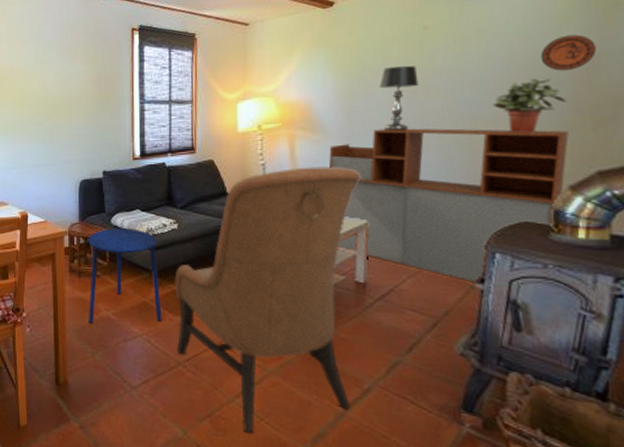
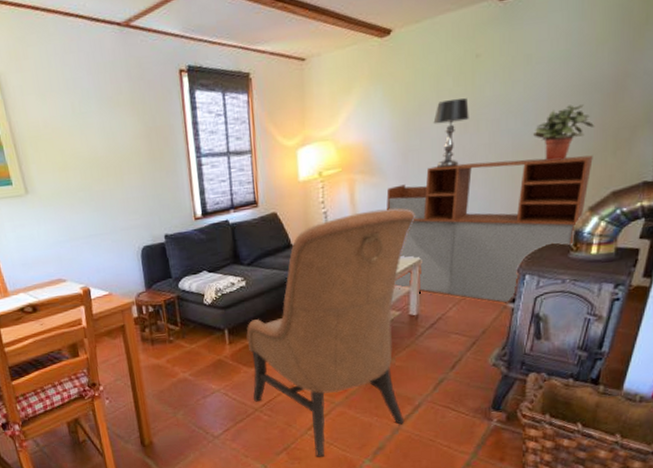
side table: present [88,228,162,324] -> none [156,290,238,388]
decorative plate: present [540,34,596,71] -> none [577,57,624,96]

